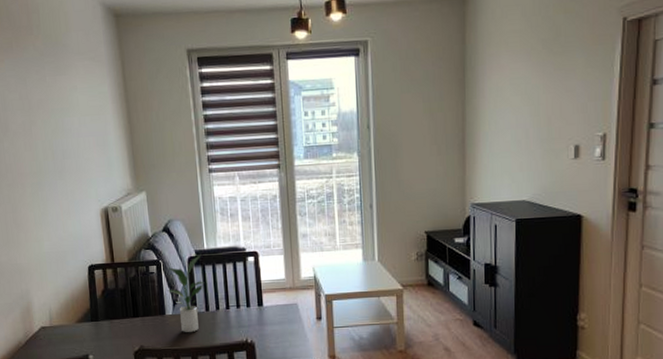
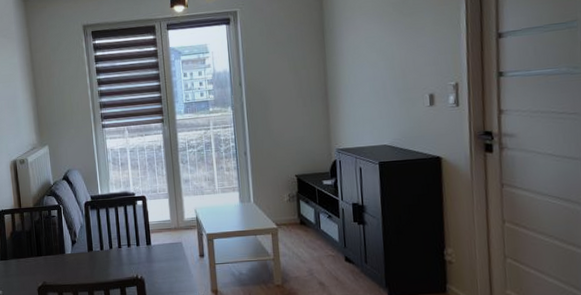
potted plant: present [167,254,204,333] -> none [67,199,99,270]

